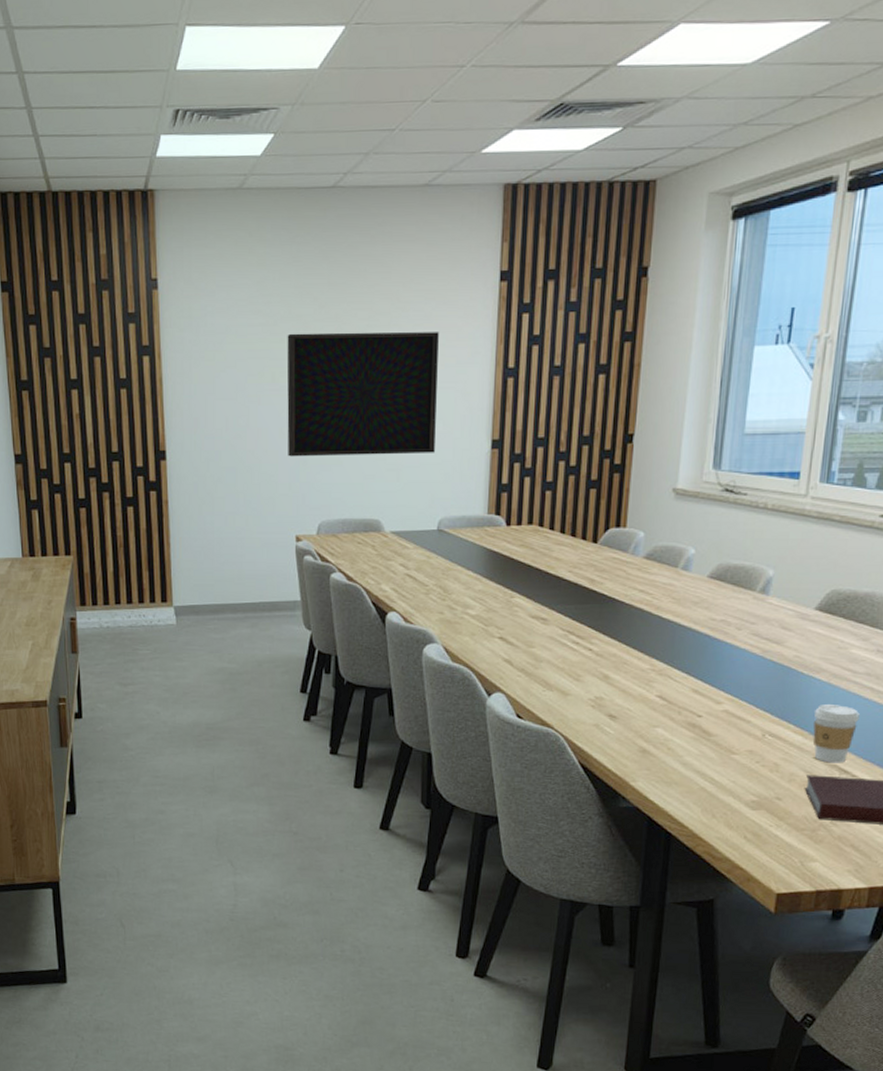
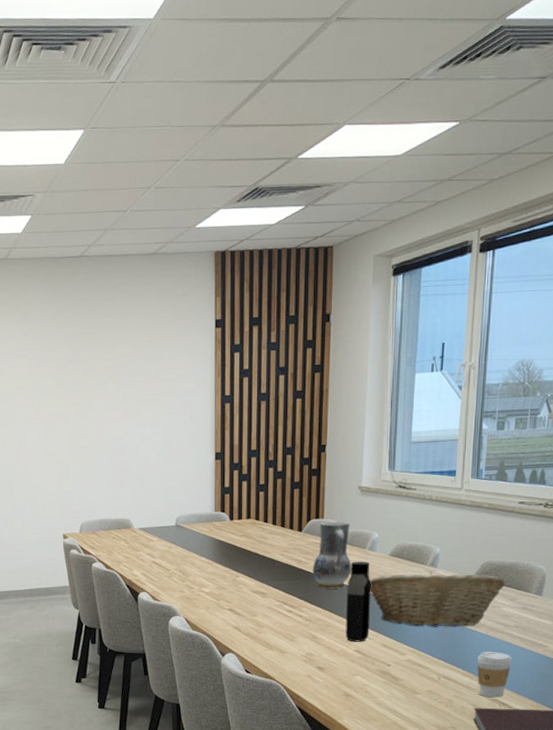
television: present [287,332,439,457] -> none [49,369,171,471]
vase: none [607,531,659,617] -> present [312,521,352,589]
water bottle: none [646,583,683,685] -> present [345,561,371,642]
fruit basket: none [680,599,857,671] -> present [370,571,506,627]

